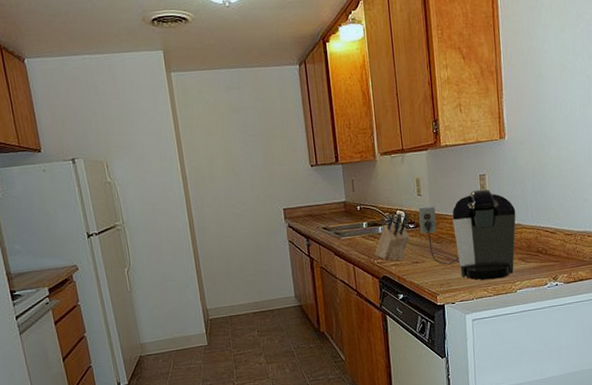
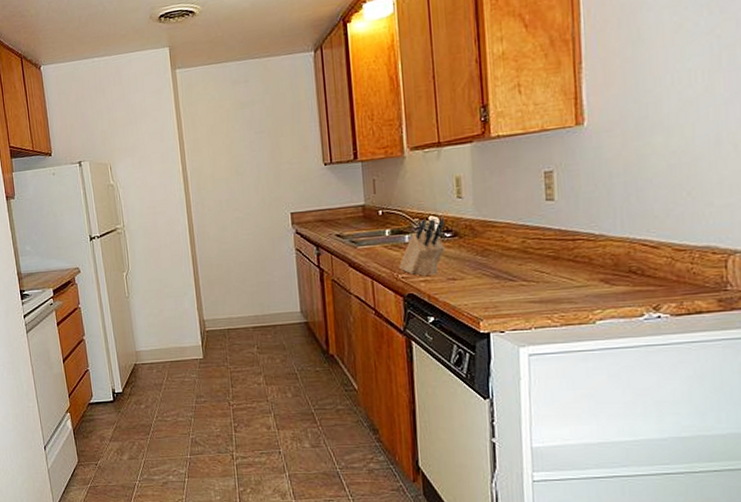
coffee maker: present [418,189,516,280] -> none [458,189,598,306]

